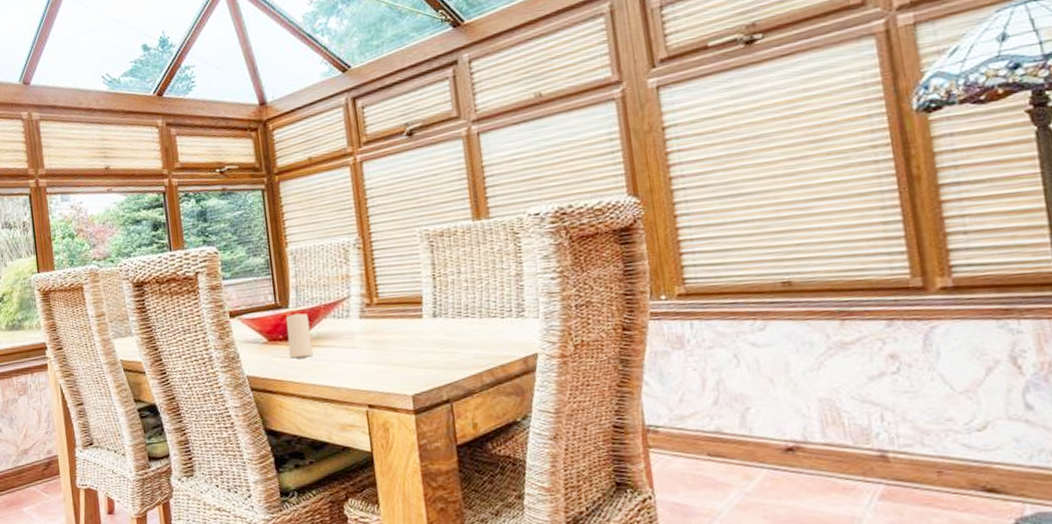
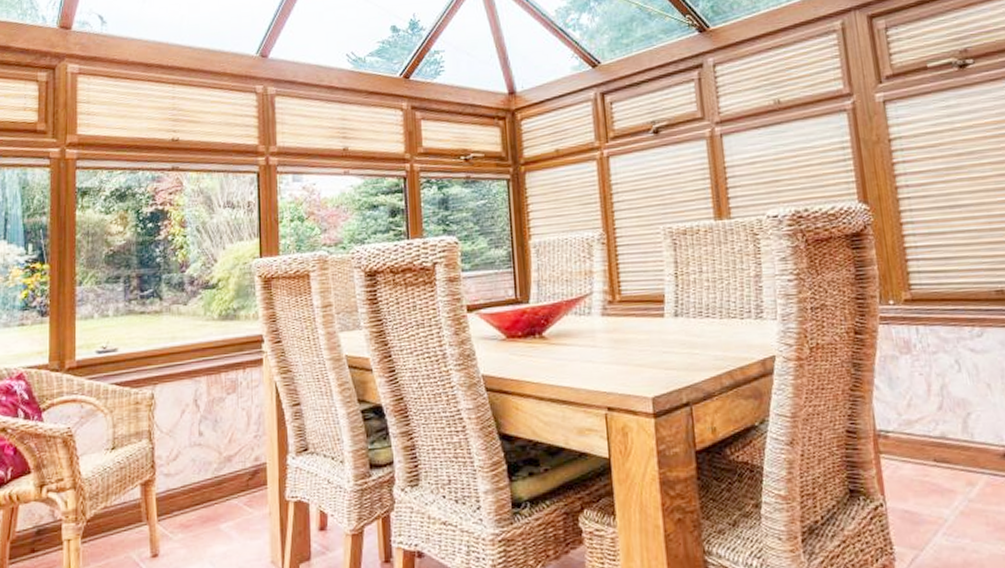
candle: present [286,313,313,359] -> none [526,309,553,357]

